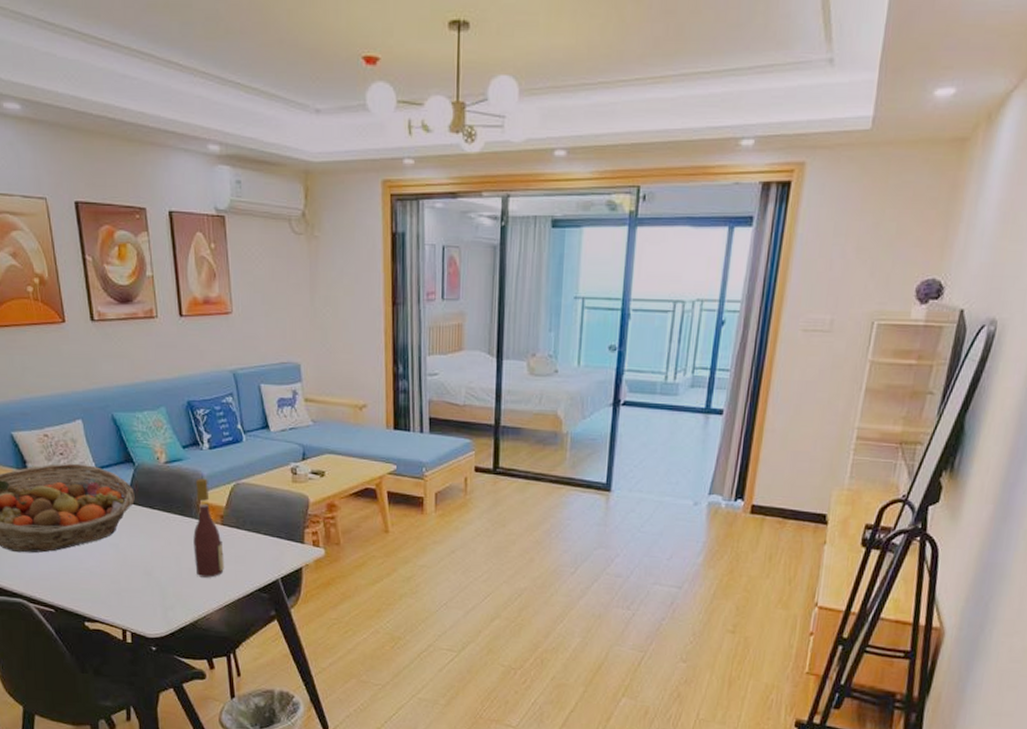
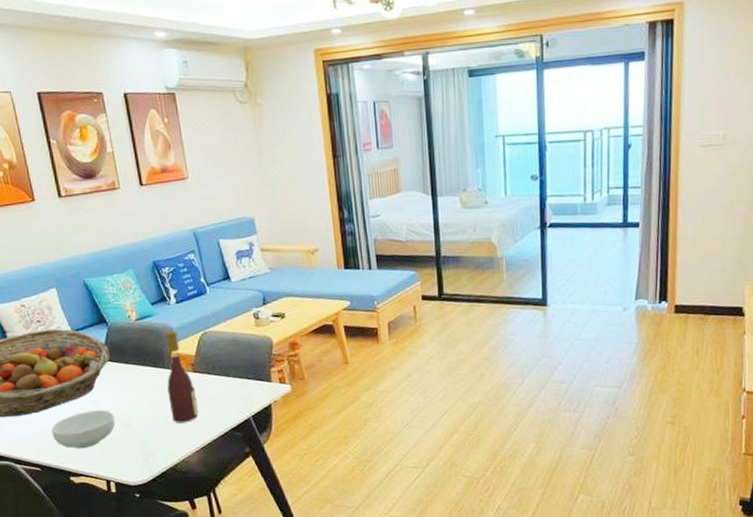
cereal bowl: none [68,554,136,594] -> present [51,410,115,449]

